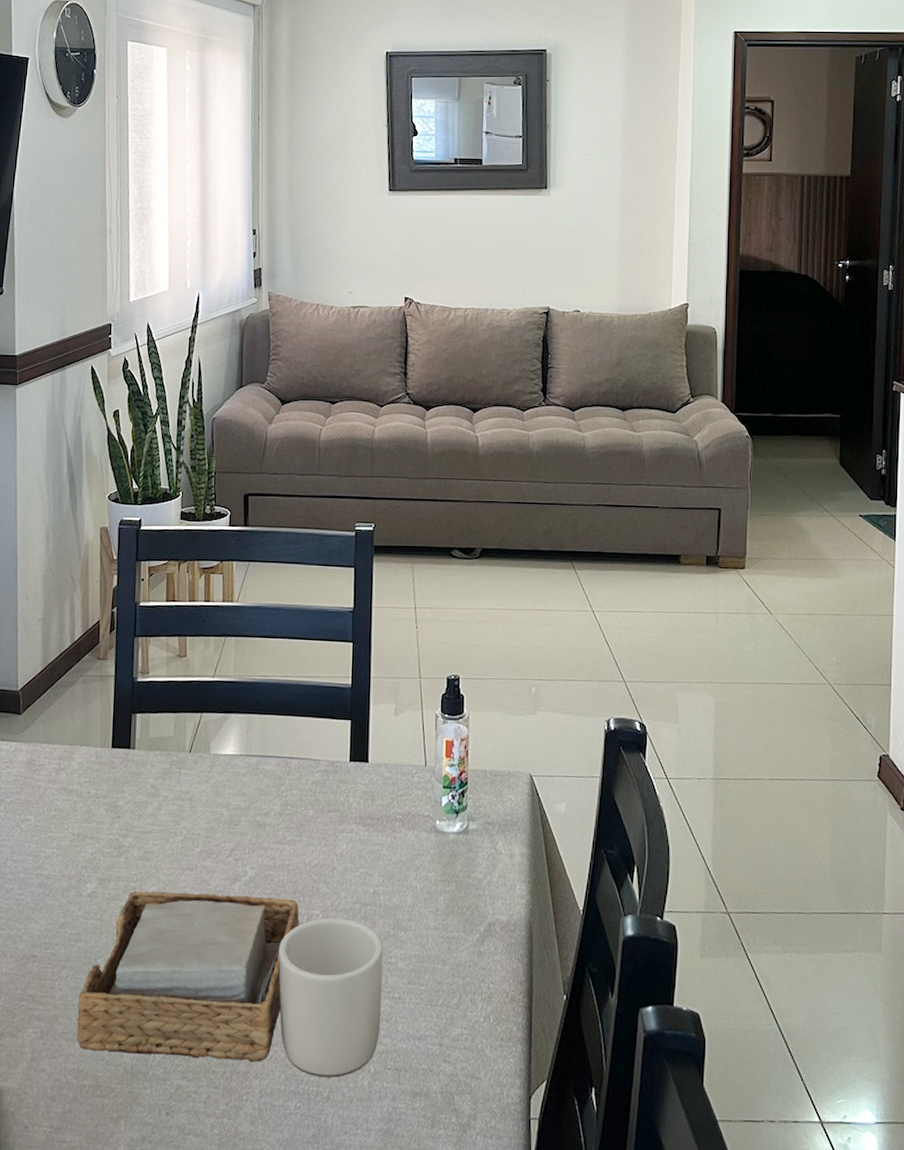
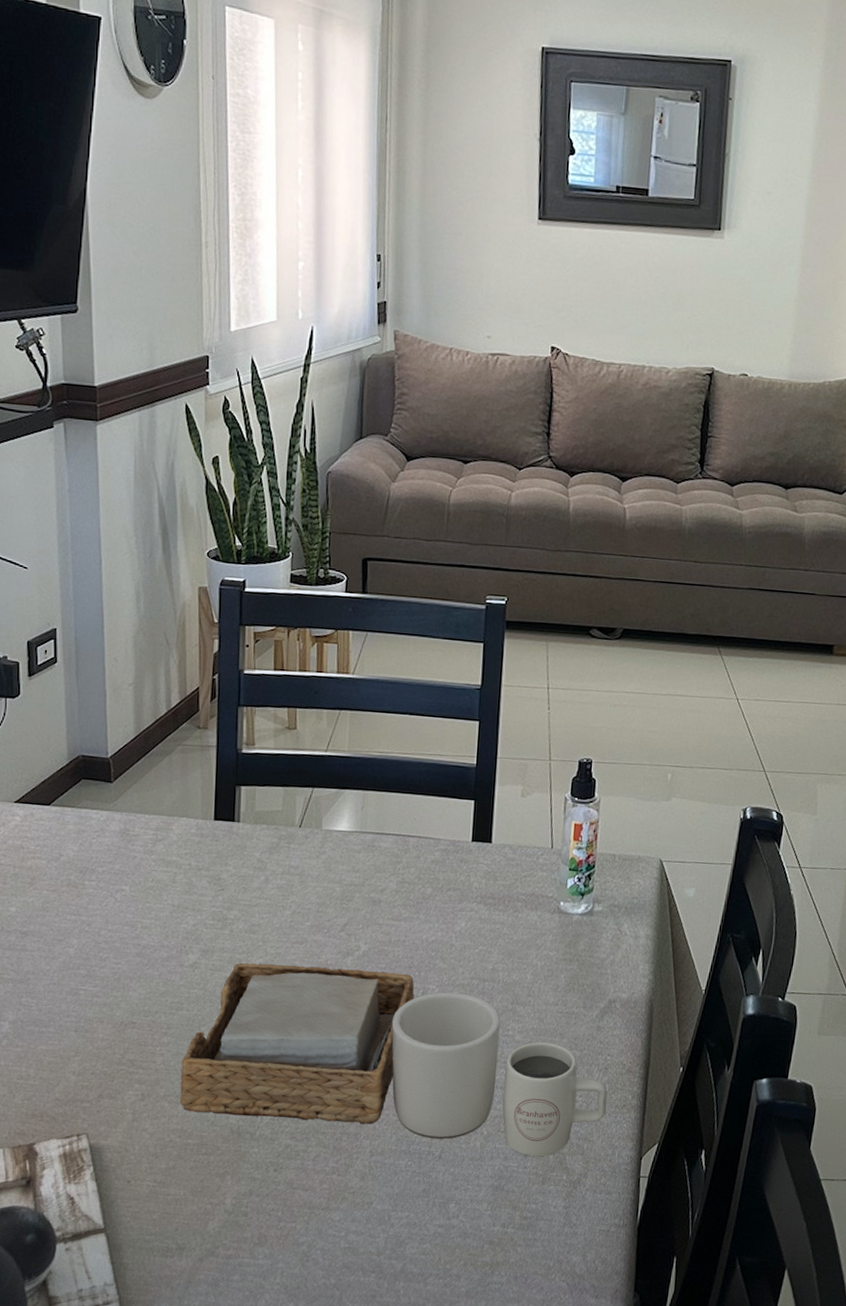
mug: none [388,969,492,1097] -> present [502,1042,607,1157]

